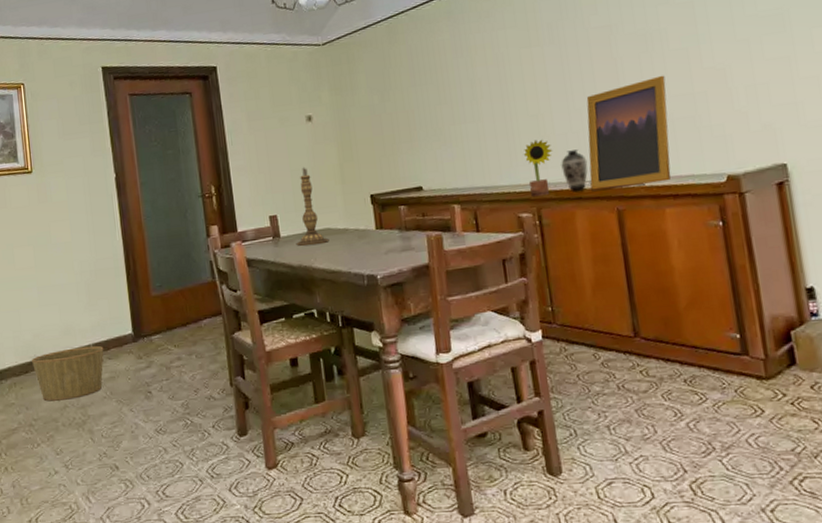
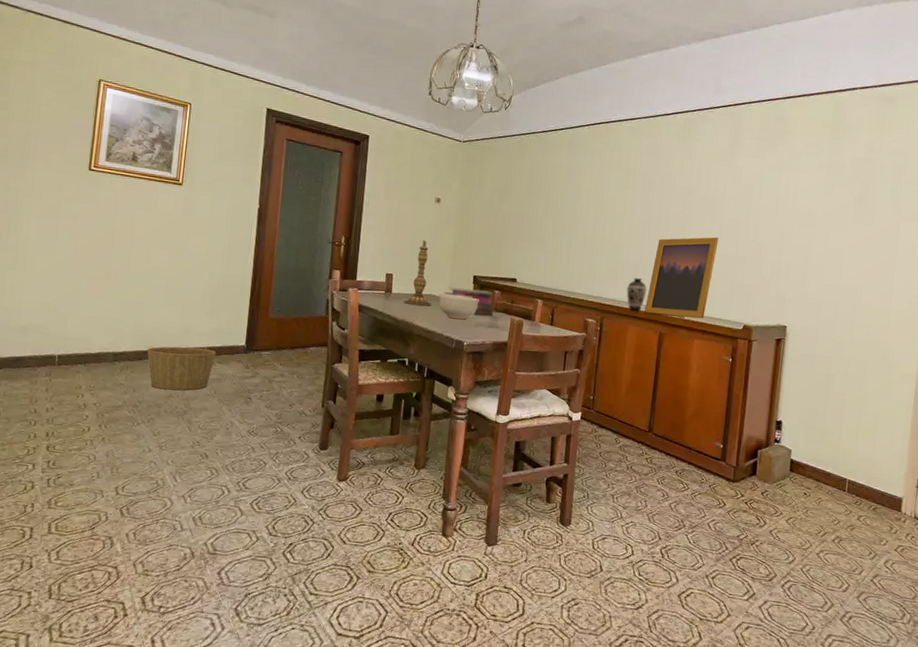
bowl: none [335,219,384,251] -> present [438,294,479,320]
books: none [339,208,404,242] -> present [443,287,494,317]
decorative plant: present [523,139,553,198] -> none [599,263,624,309]

